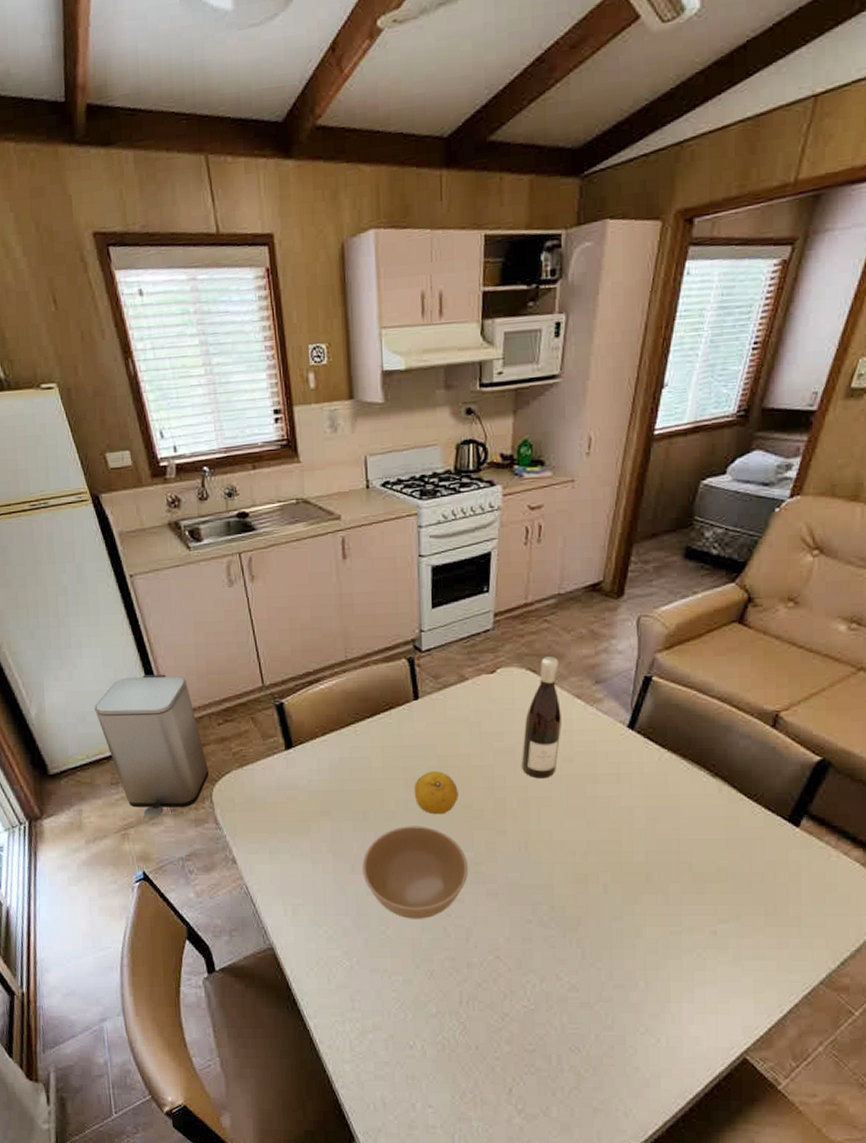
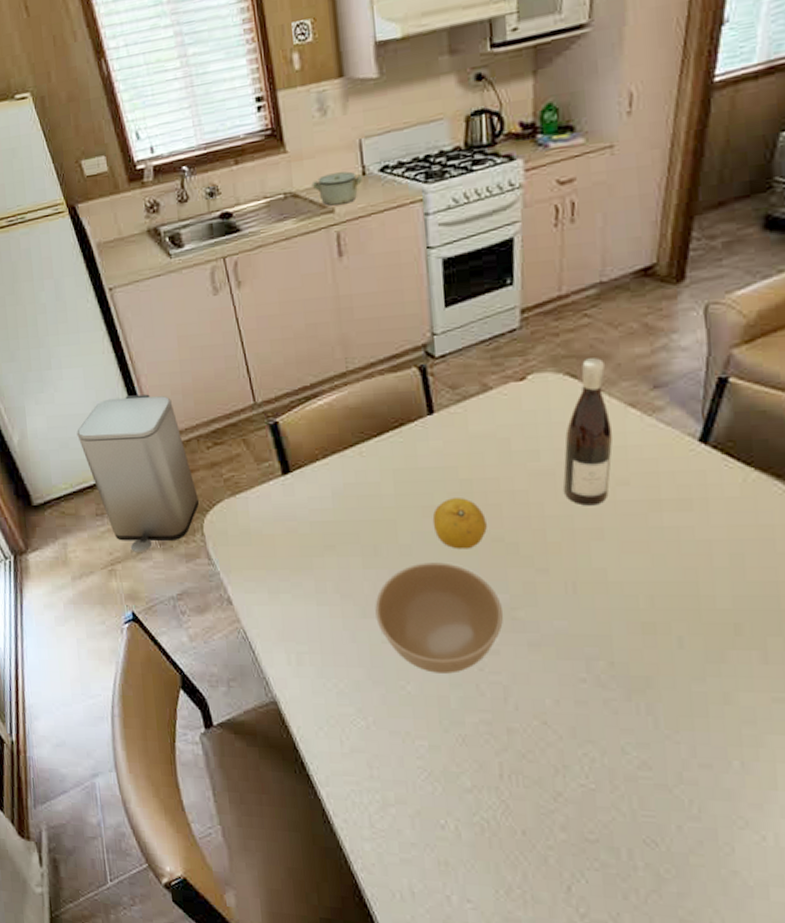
cooking pot: none [321,484,366,513] -> present [311,171,362,206]

